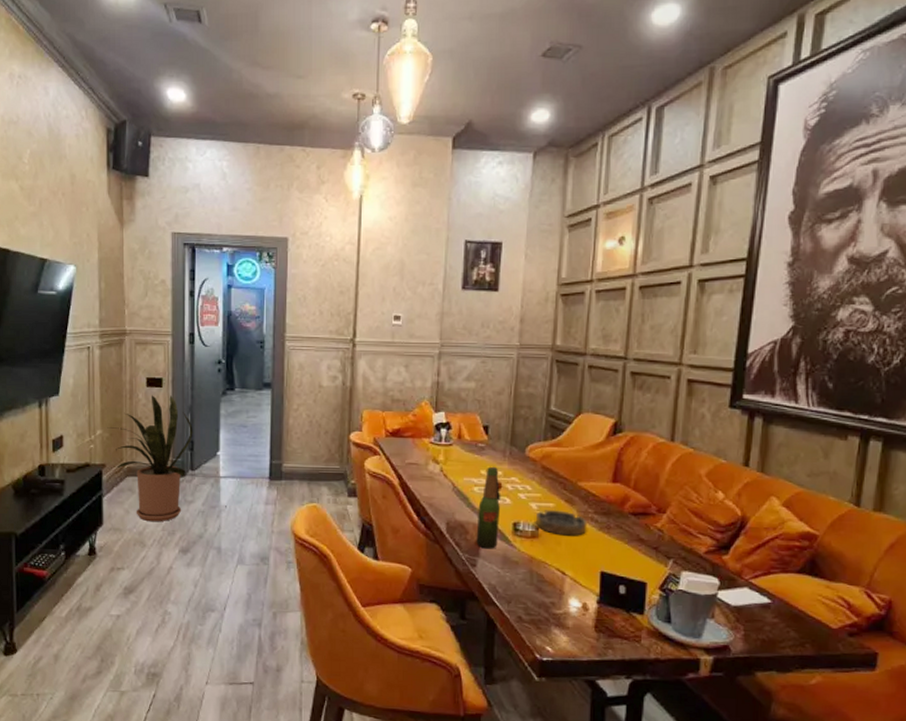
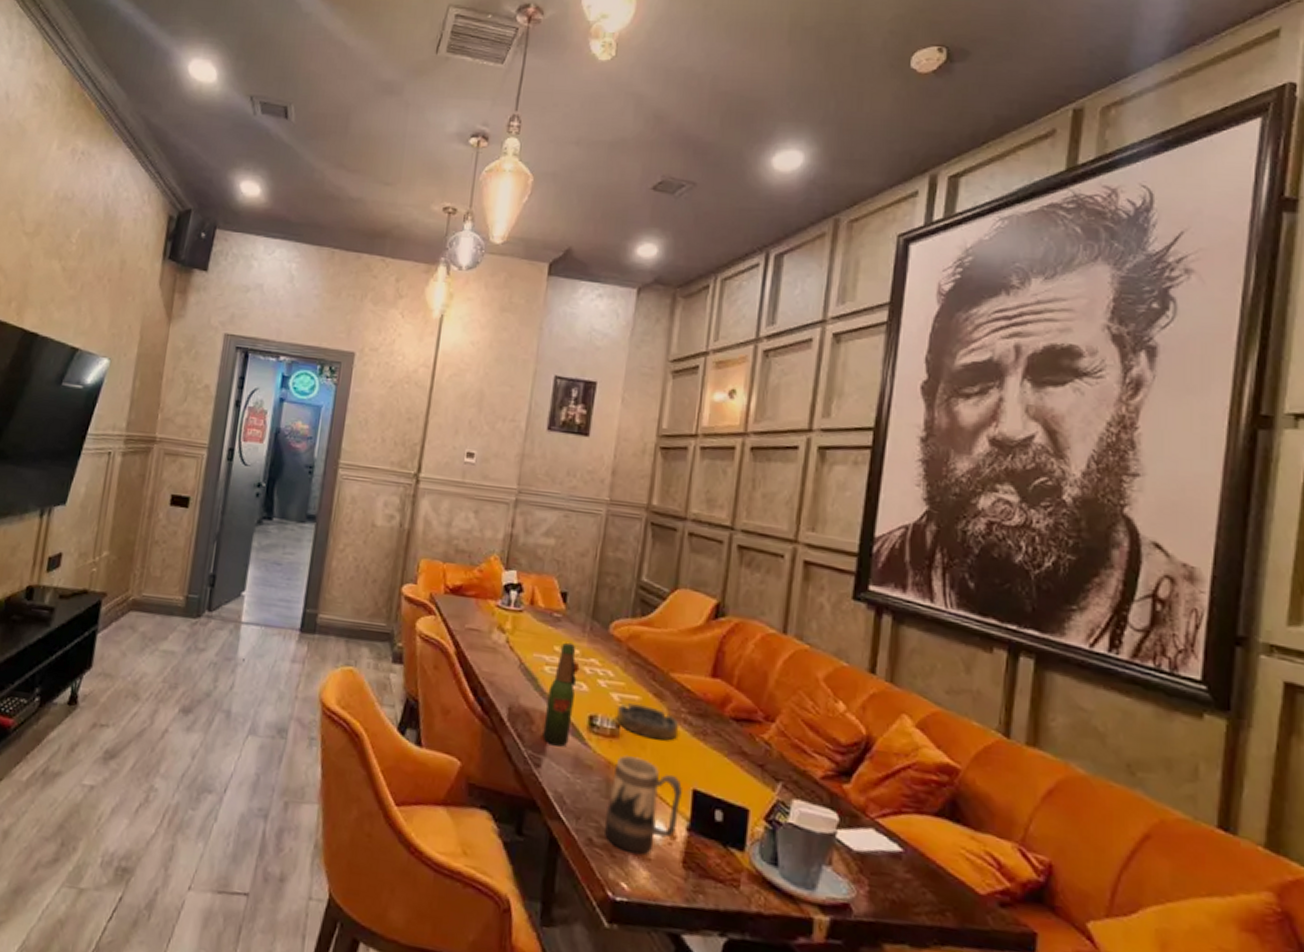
house plant: present [108,395,193,522] -> none [117,516,217,671]
beer mug: none [530,550,592,624] -> present [603,754,682,854]

